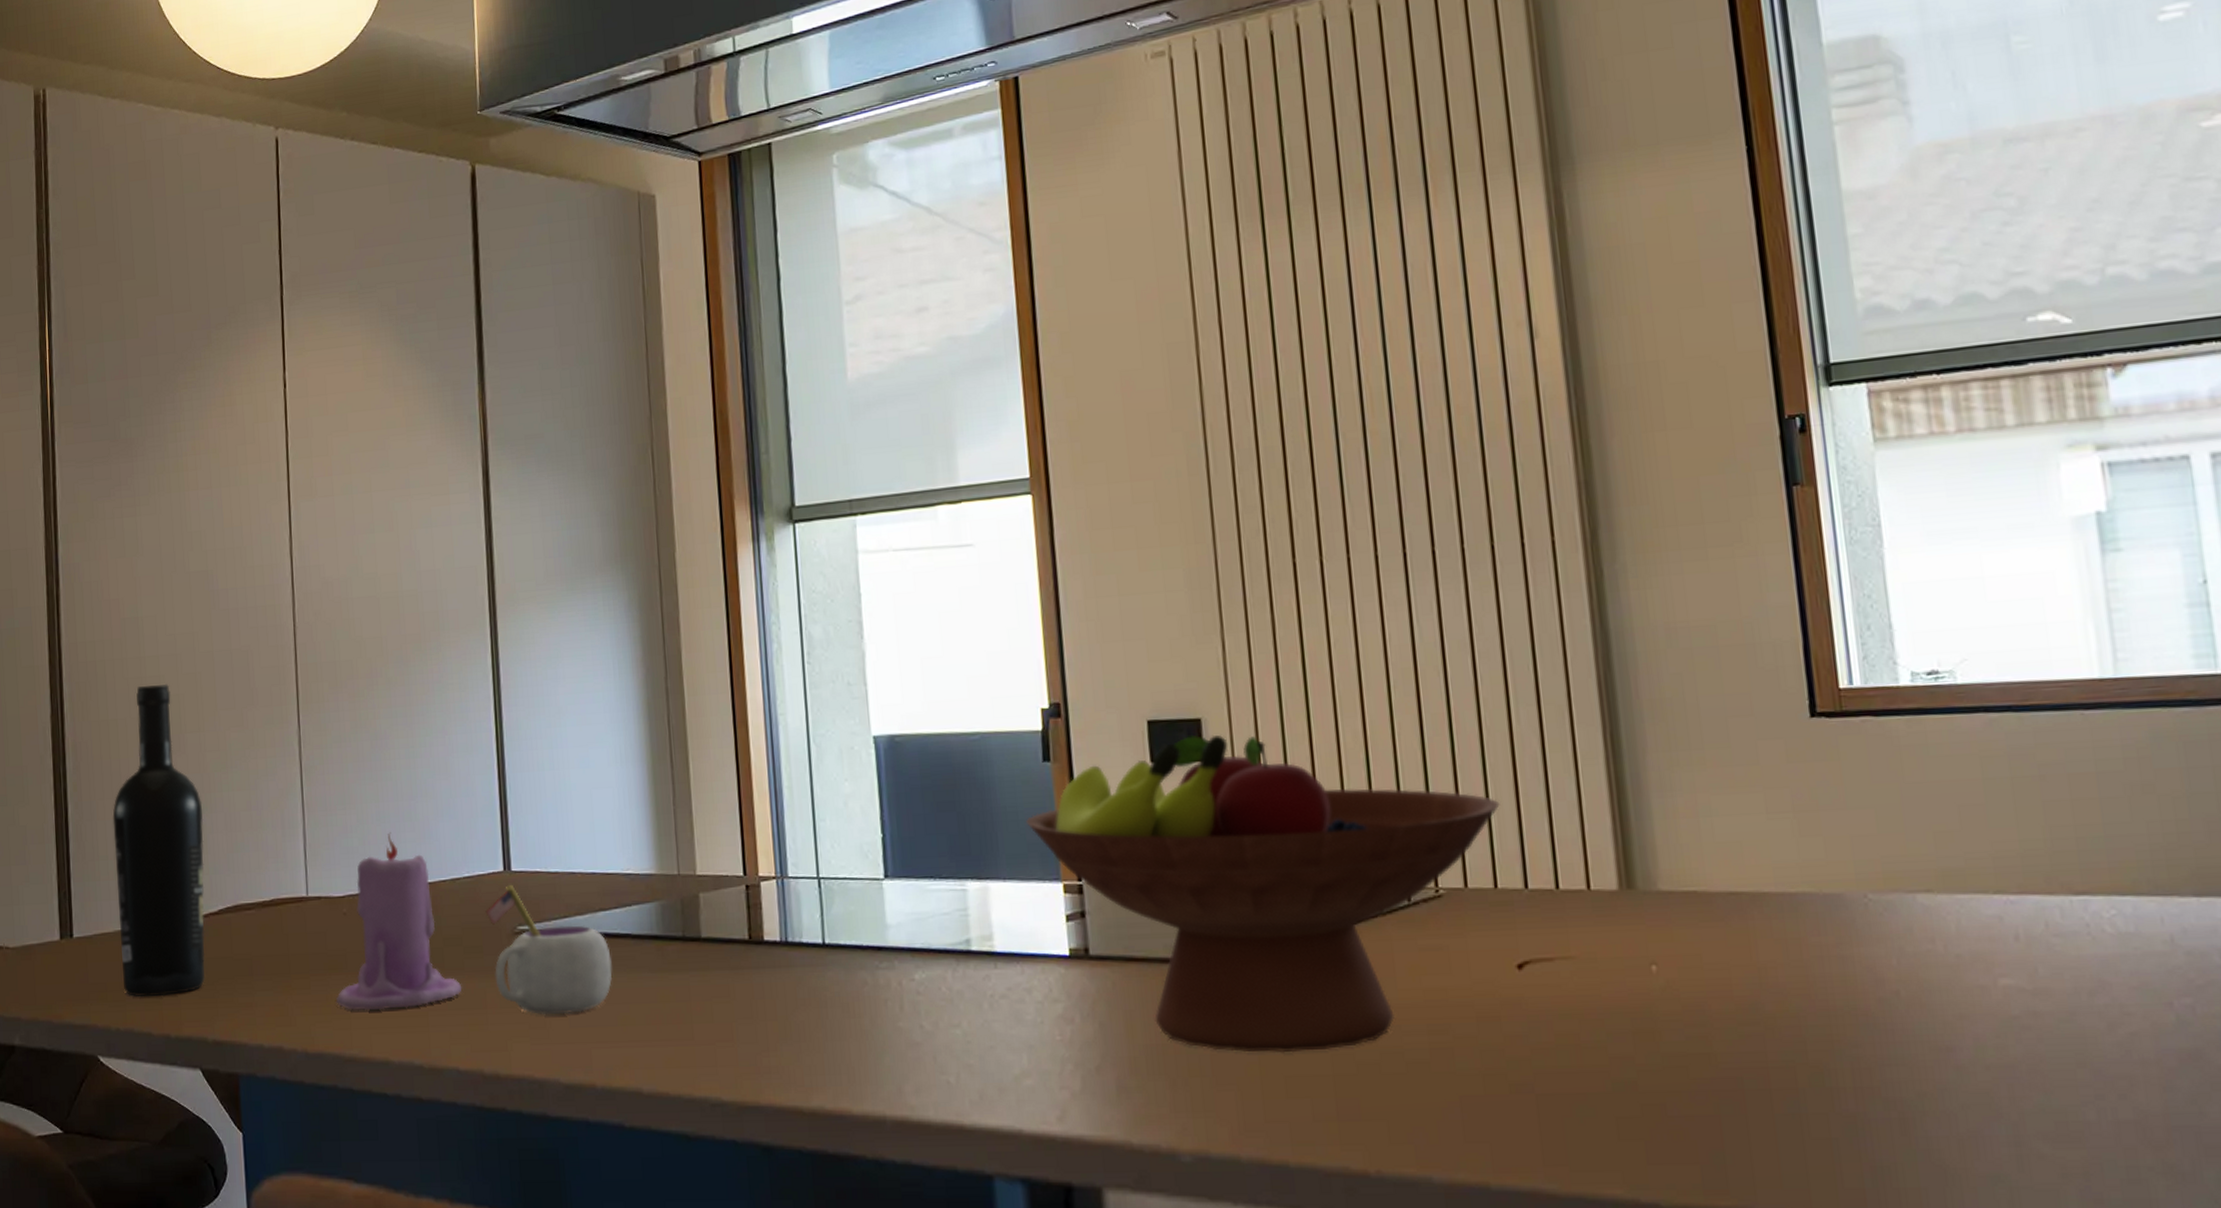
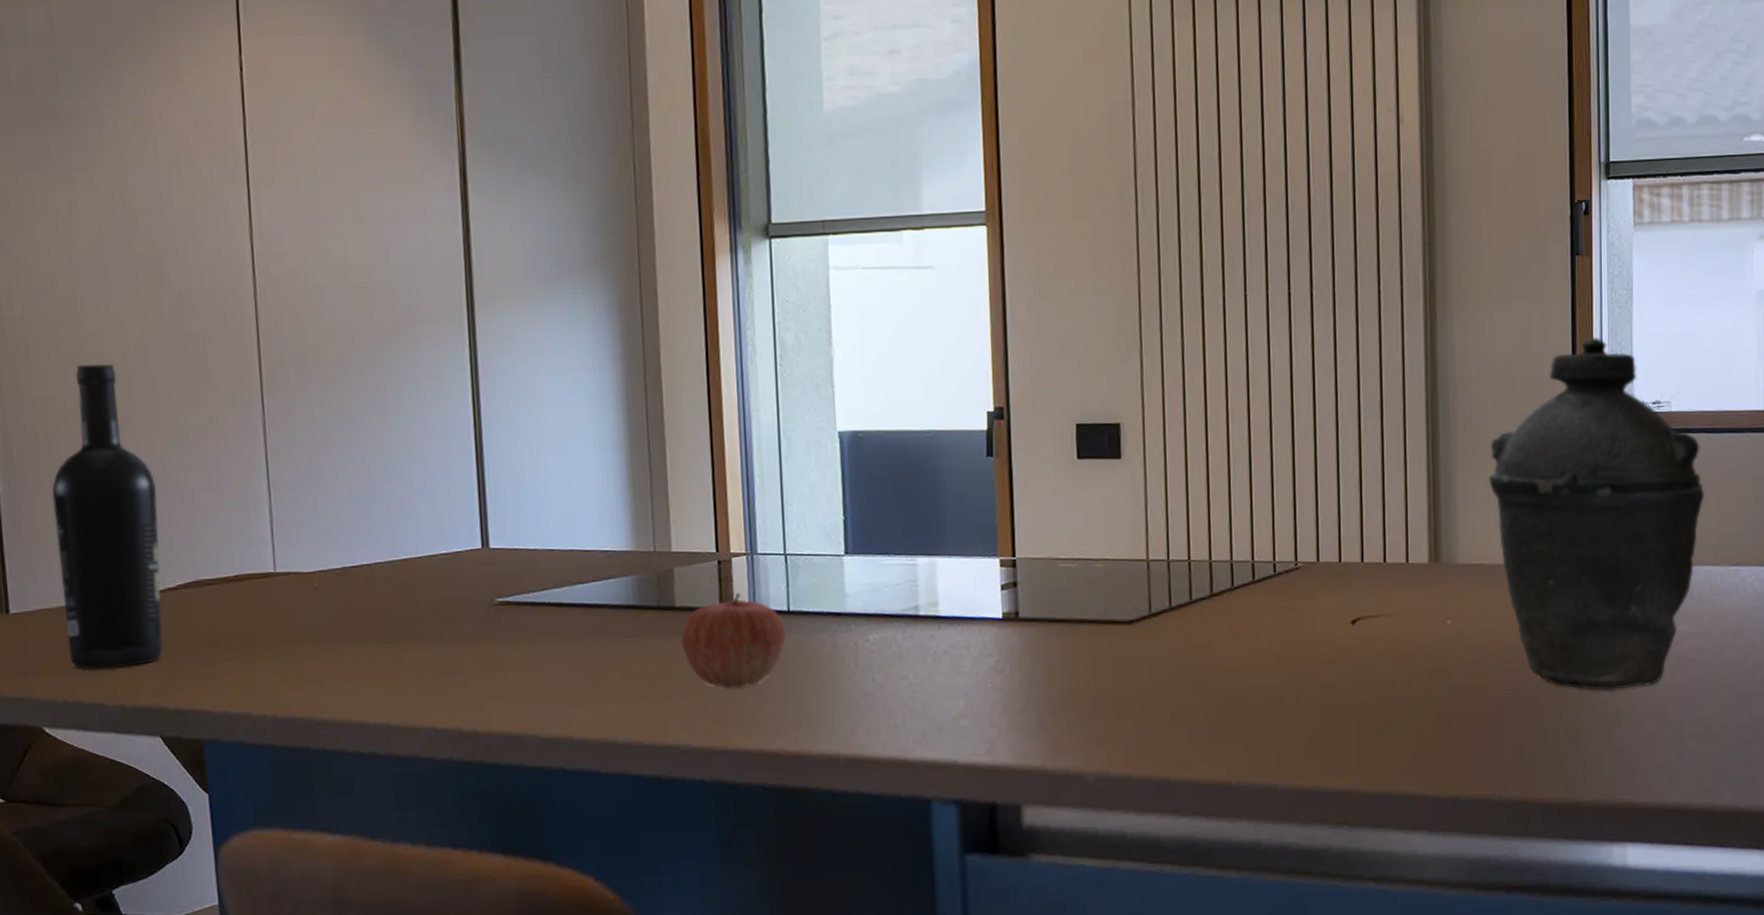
candle: present [336,832,462,1011] -> none [307,512,440,678]
mug: present [485,884,612,1015] -> none [463,560,590,678]
apple: none [707,922,821,1033] -> present [680,592,786,688]
fruit bowl: present [1026,735,1500,1053] -> none [970,437,1348,693]
kettle: none [1693,589,2022,1068] -> present [1488,337,1705,691]

